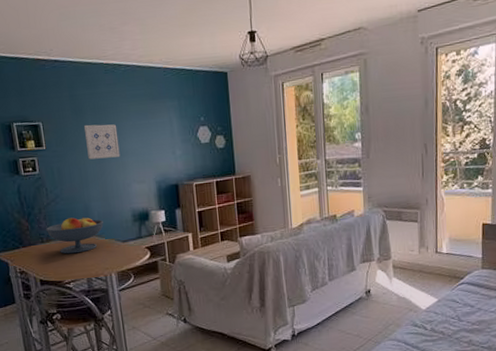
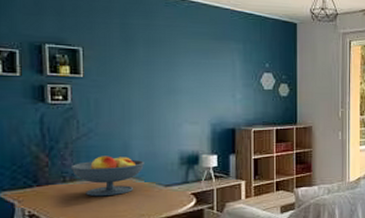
wall art: present [83,124,120,160] -> none [133,56,173,94]

